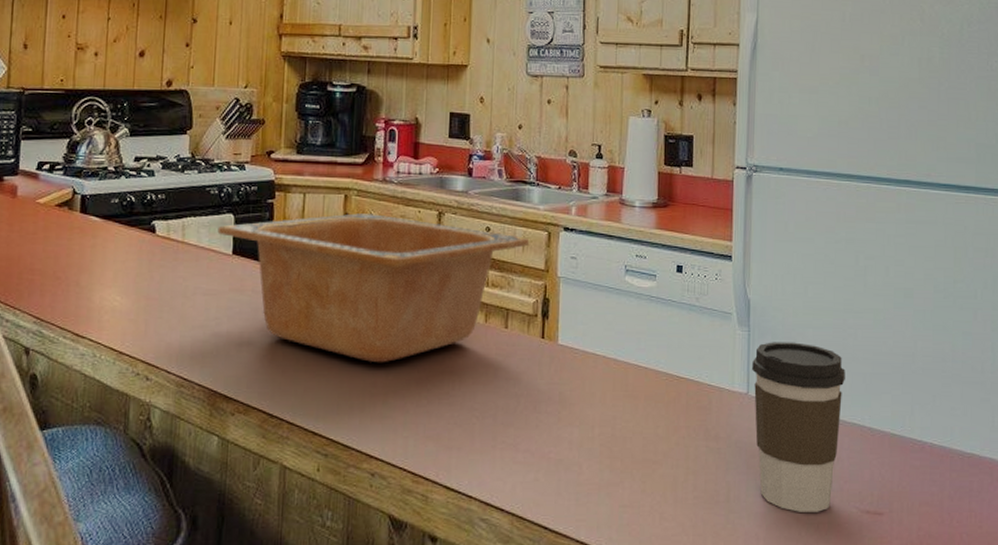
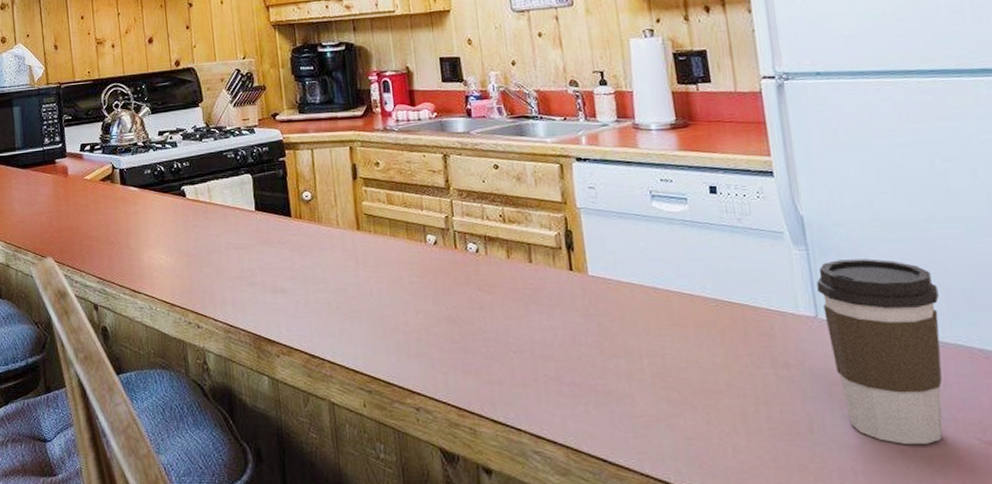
serving bowl: present [217,213,530,363] -> none [239,162,542,303]

